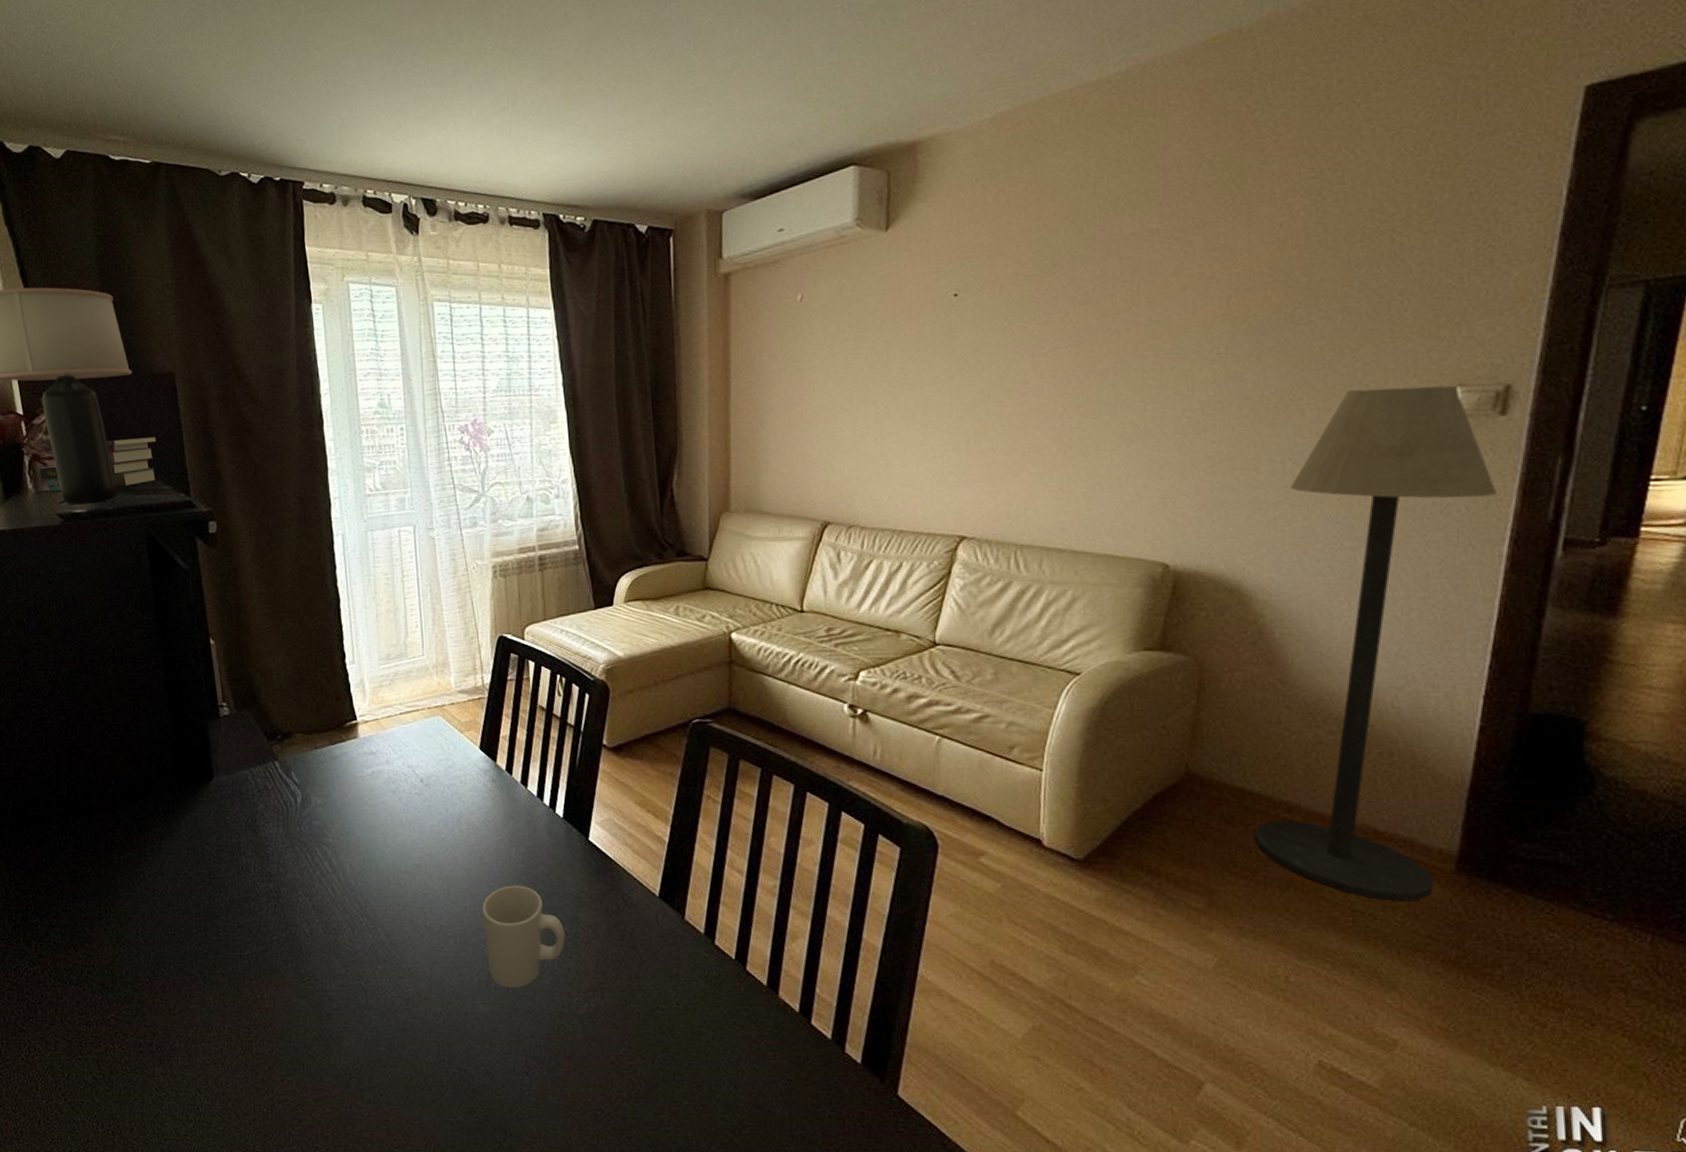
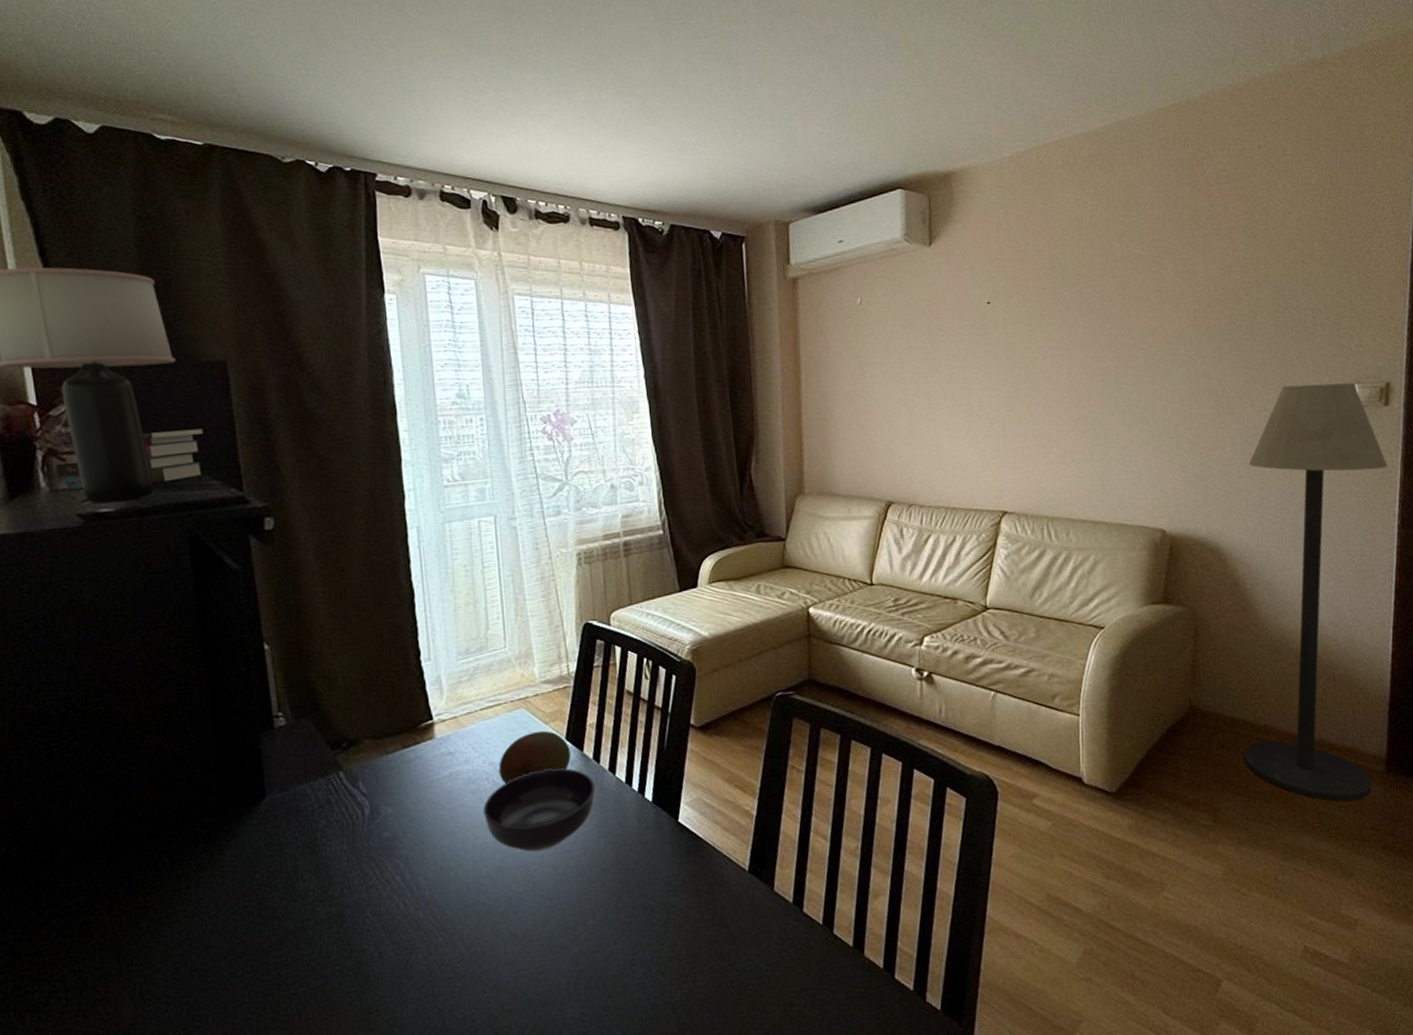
bowl: none [402,776,508,853] -> present [483,768,596,852]
fruit: none [416,738,484,787] -> present [498,730,571,784]
mug: present [482,885,565,988] -> none [570,876,657,987]

